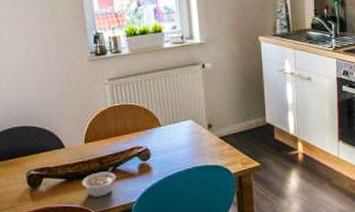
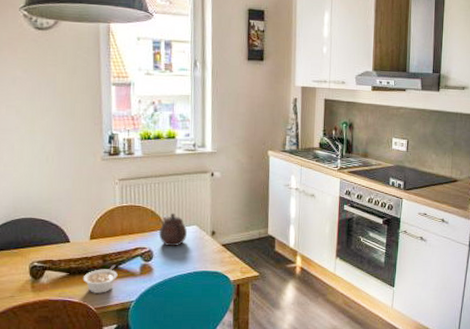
teapot: none [154,108,184,144] -> present [158,212,188,247]

